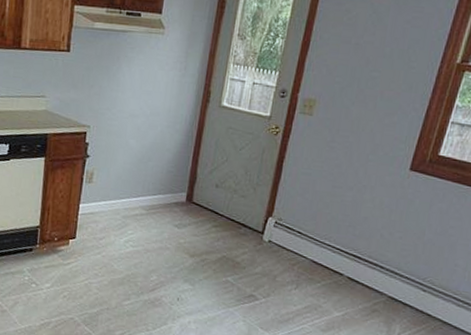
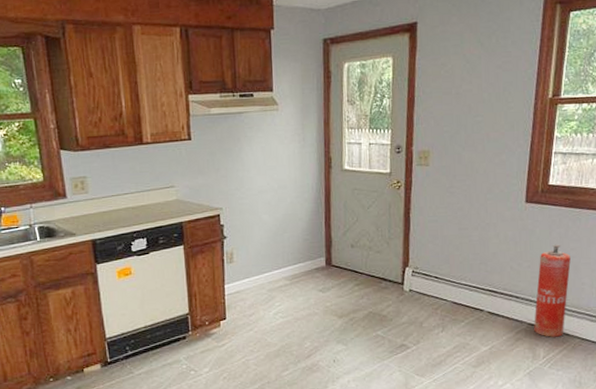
fire extinguisher: none [394,218,448,316] -> present [534,244,571,337]

